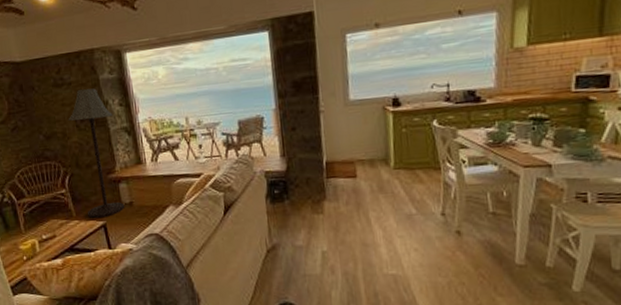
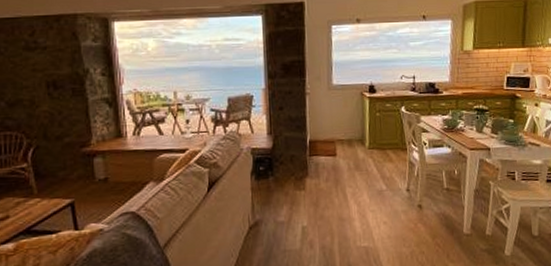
floor lamp: present [68,88,125,218] -> none [38,55,99,196]

